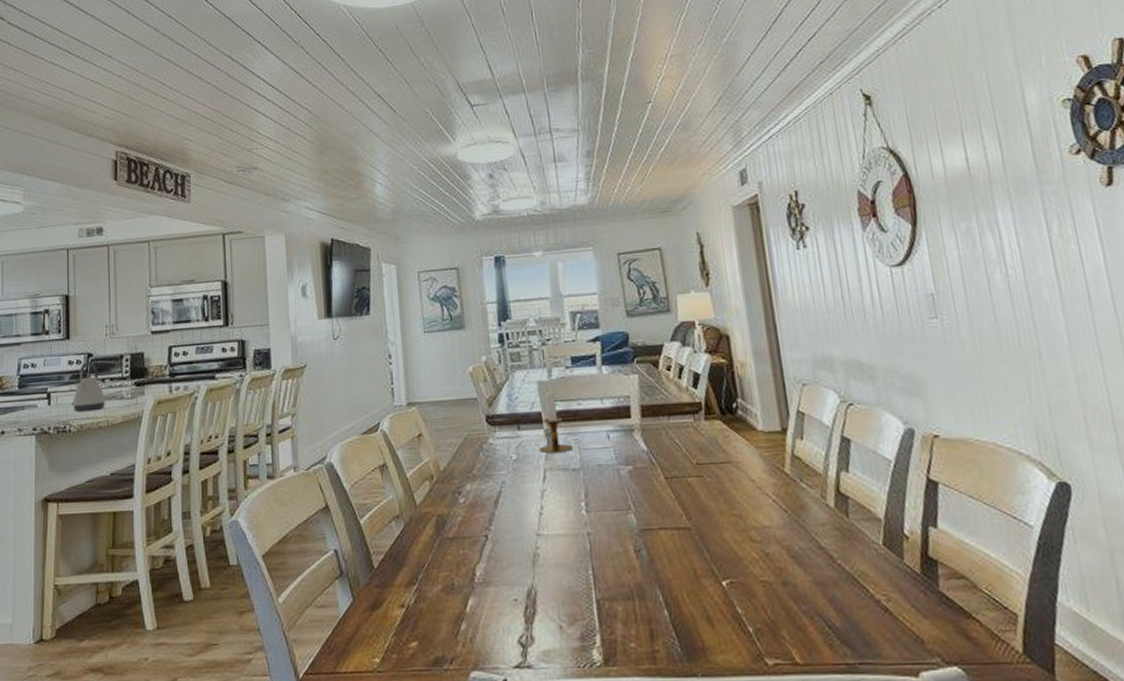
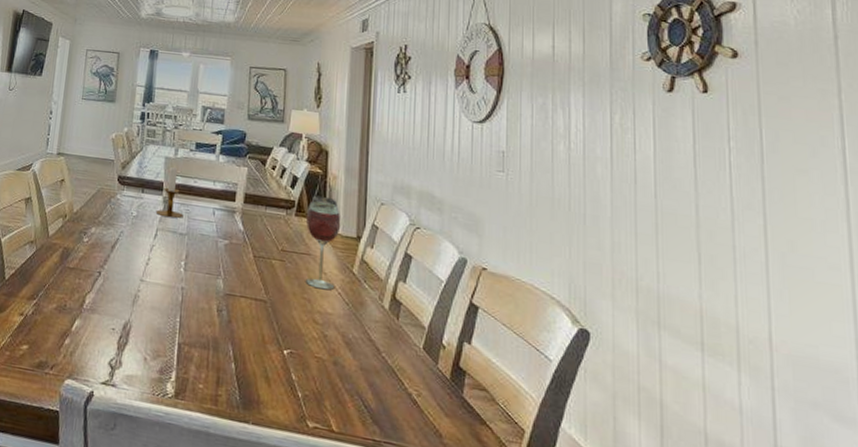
wineglass: none [718,390,768,501] -> present [306,196,342,290]

